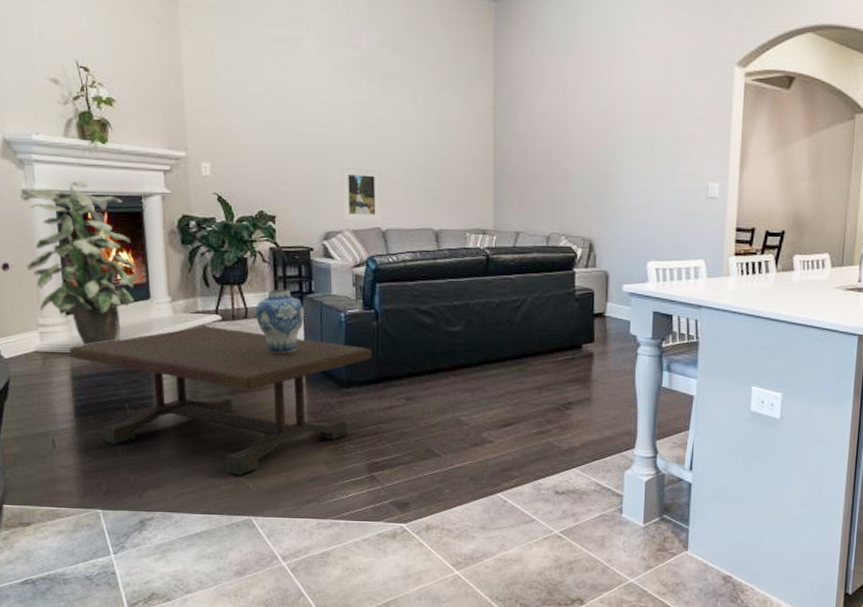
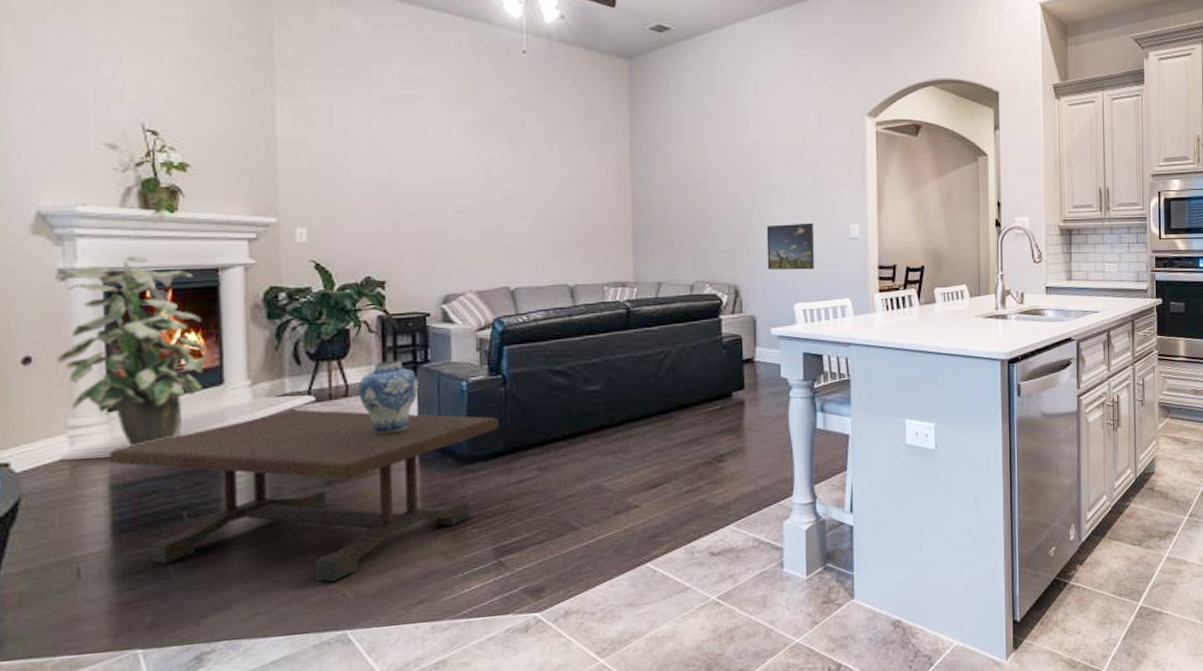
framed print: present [341,168,382,222] -> none [463,226,510,282]
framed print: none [622,179,673,228] -> present [766,222,815,270]

